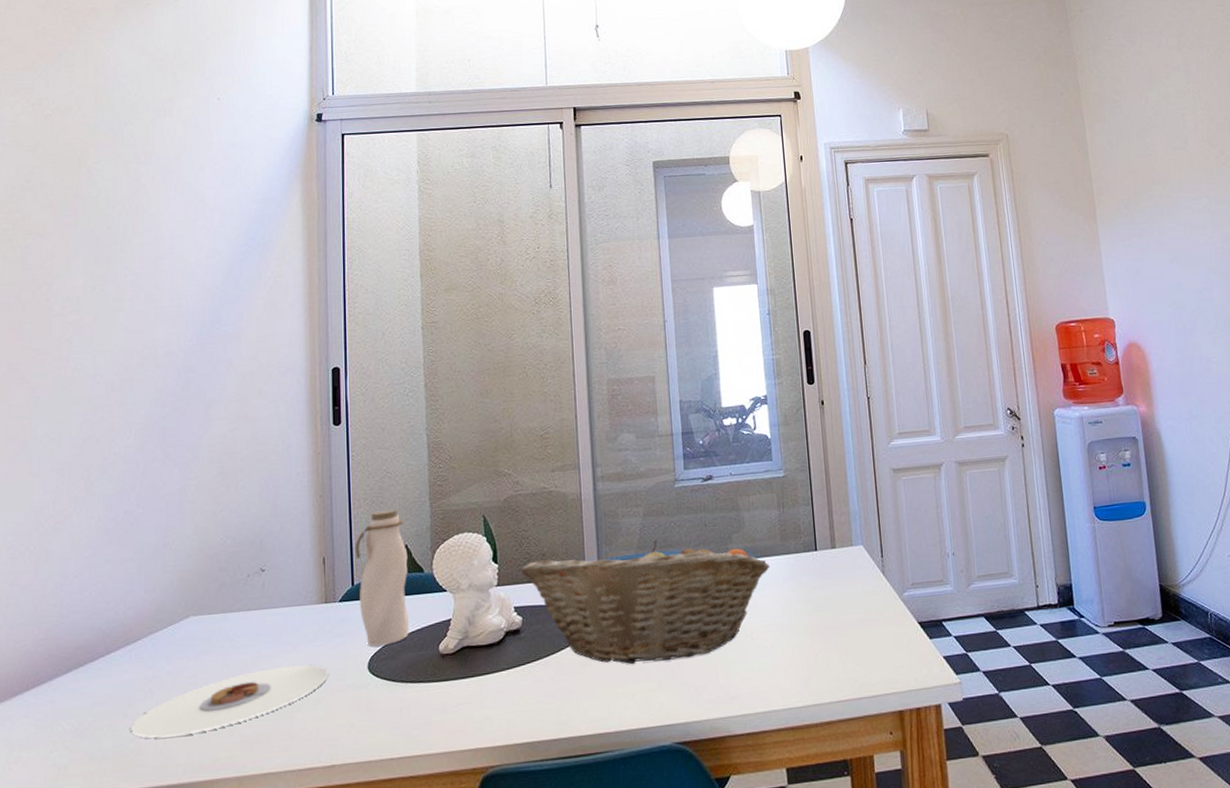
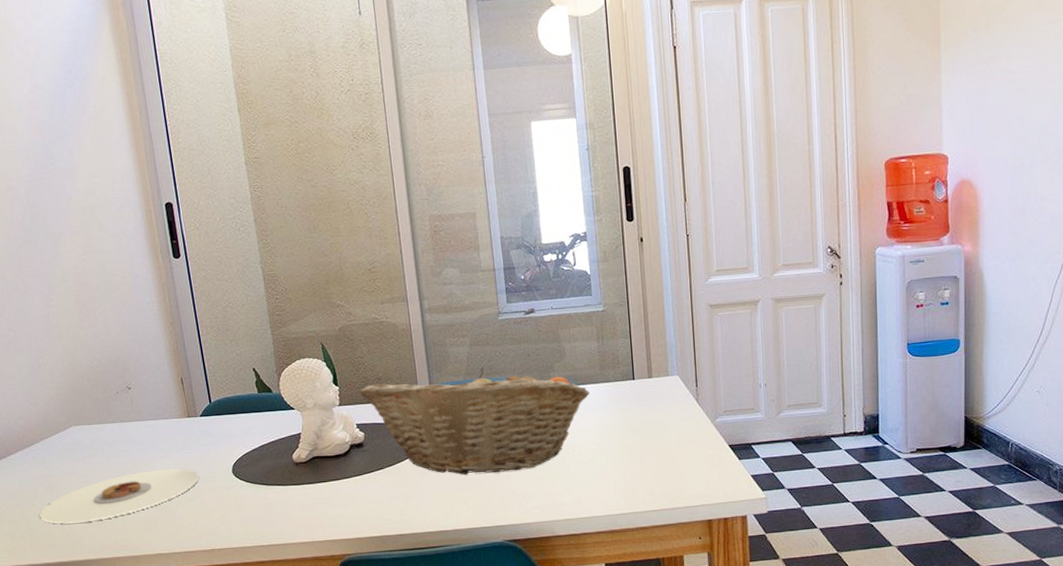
water bottle: present [355,509,409,647] -> none [207,336,265,455]

